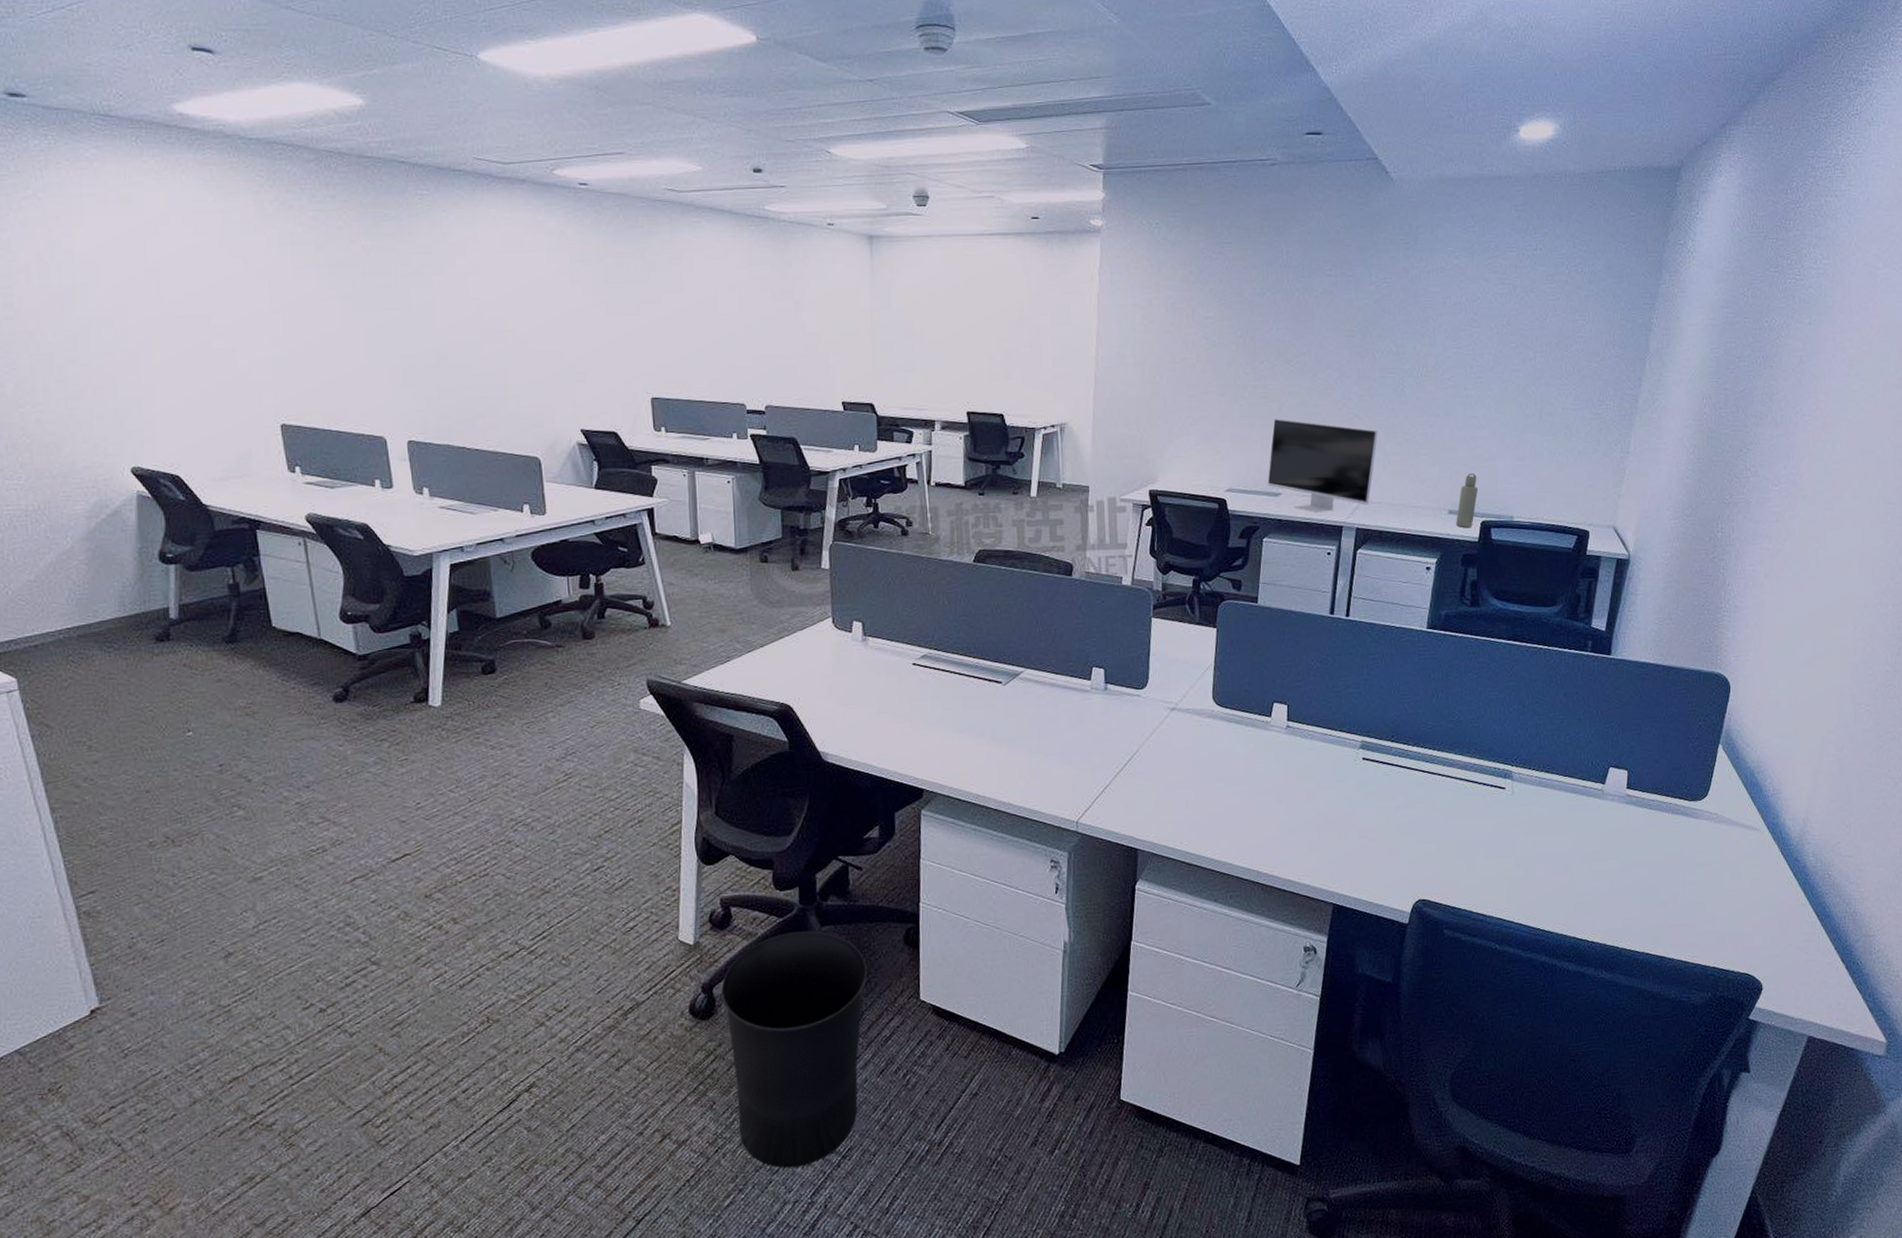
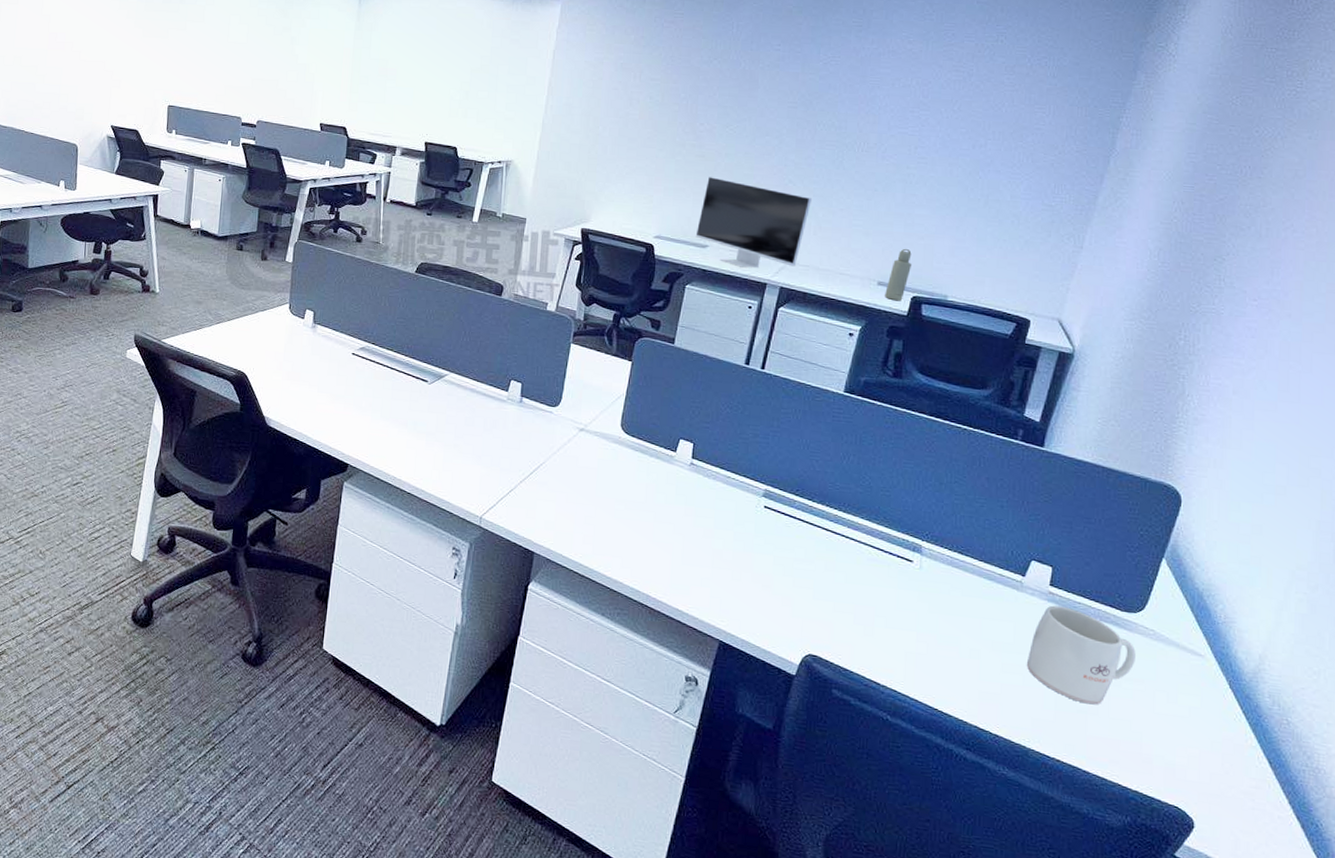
waste bin: present [721,930,867,1168] -> none [158,567,281,773]
mug: none [1613,806,1704,895] -> present [1027,605,1136,705]

